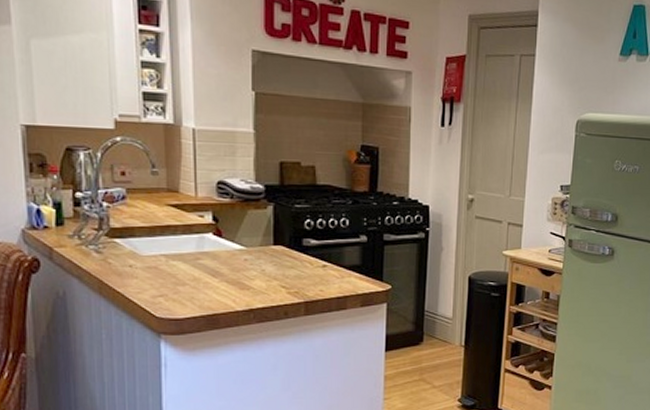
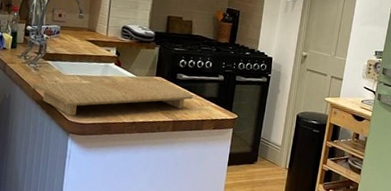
cutting board: none [94,251,329,310] -> present [30,80,194,116]

